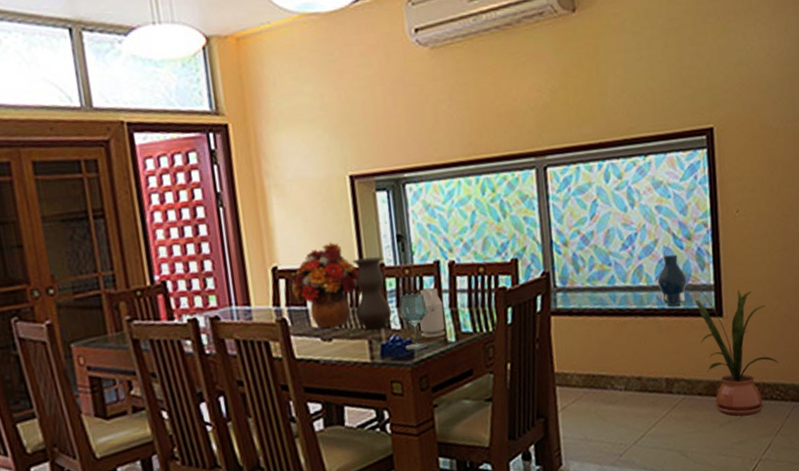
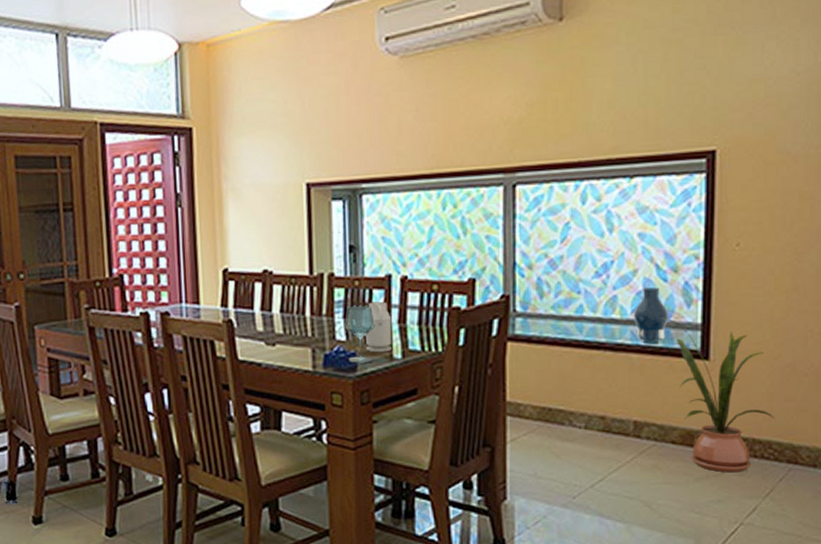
flower arrangement: present [292,242,363,329] -> none [240,248,310,333]
vase: present [352,256,392,330] -> none [302,265,338,339]

